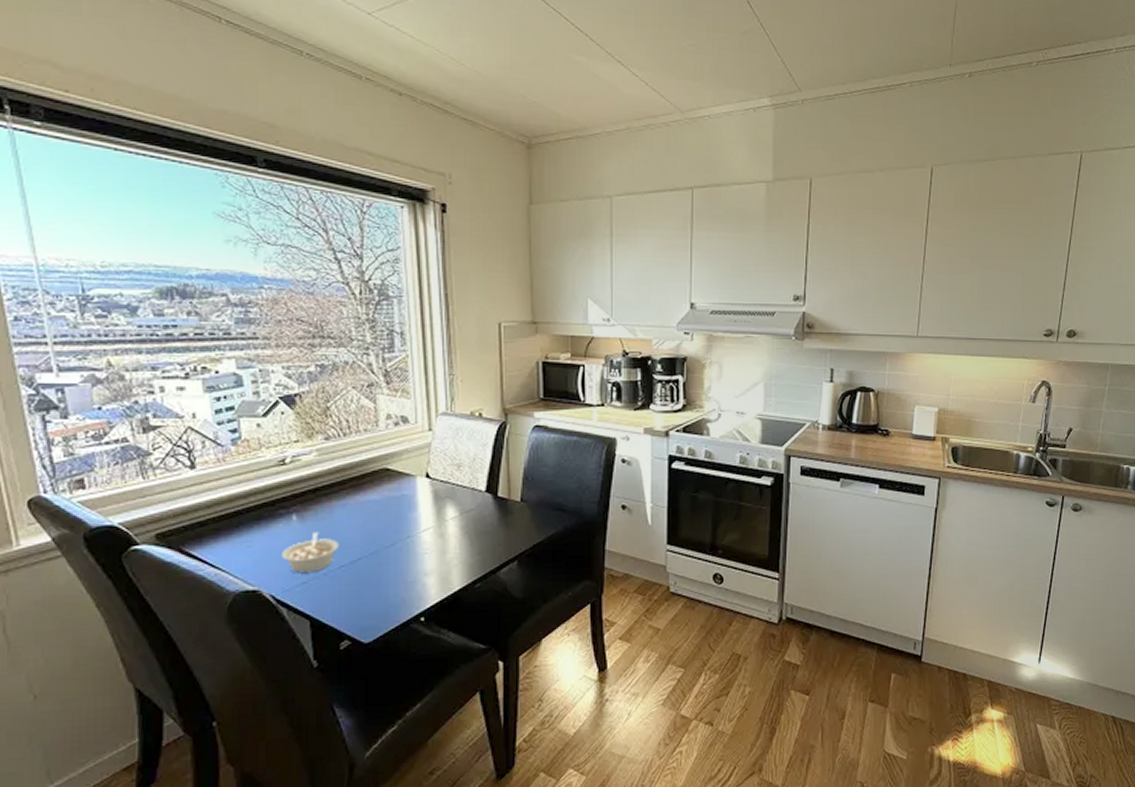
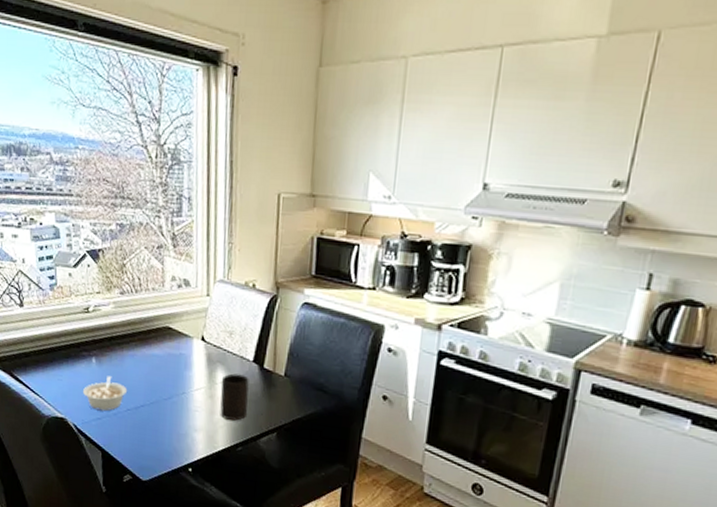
cup: none [451,507,484,557] -> present [220,373,249,421]

